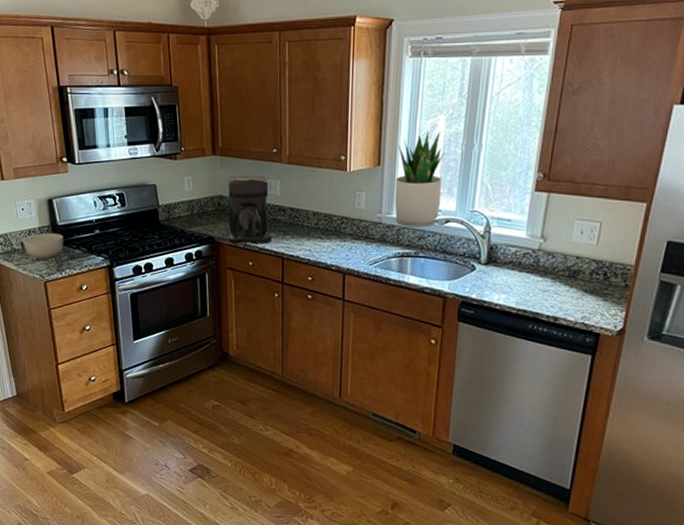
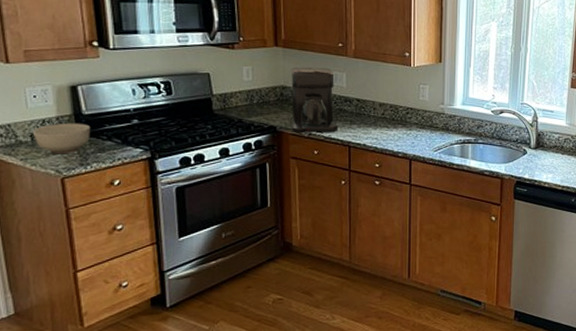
planter: present [394,131,445,227] -> none [455,35,497,117]

